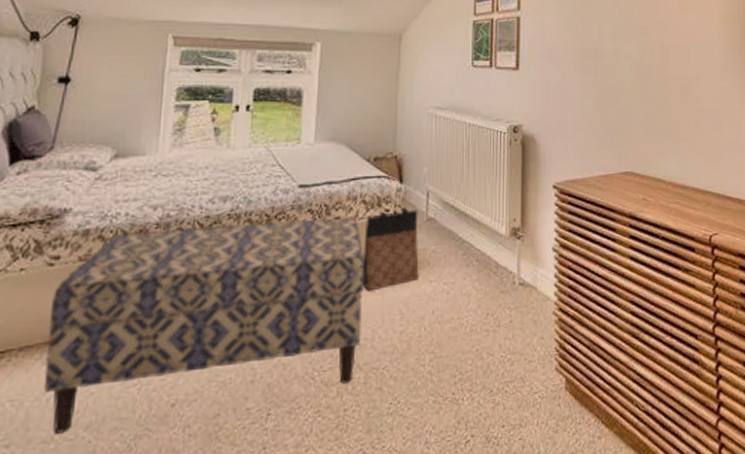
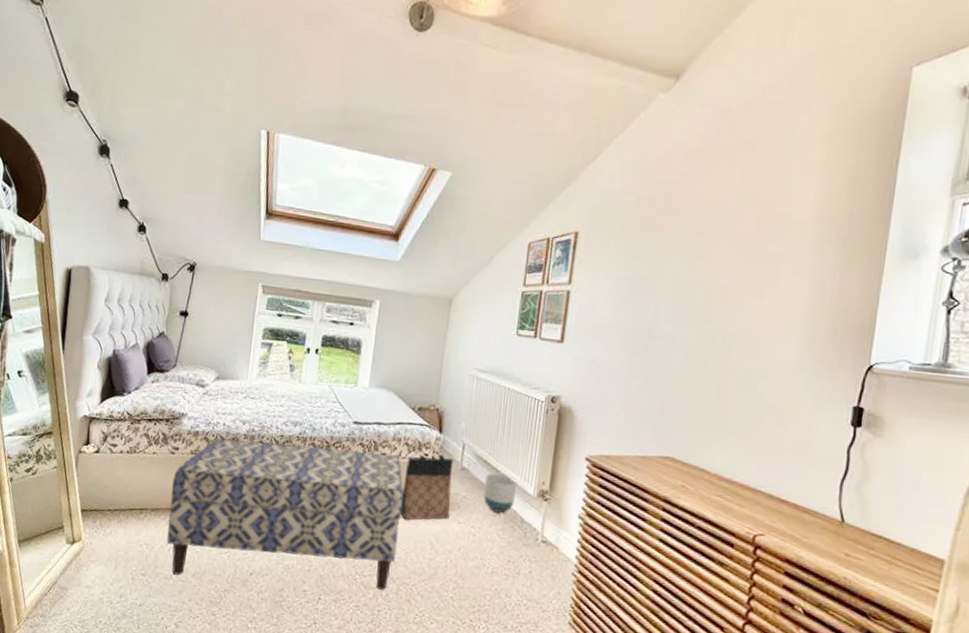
planter: none [454,217,488,261] -> present [484,473,518,513]

